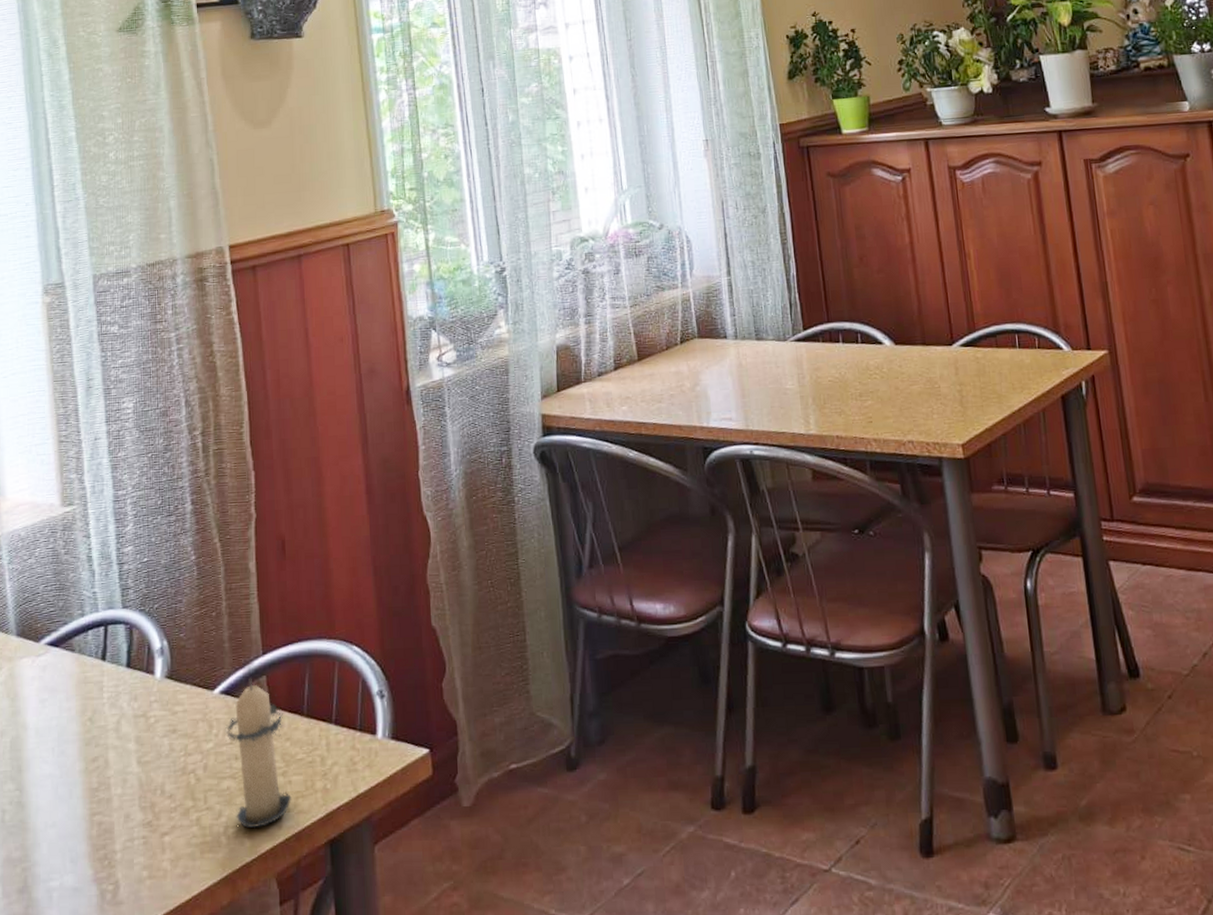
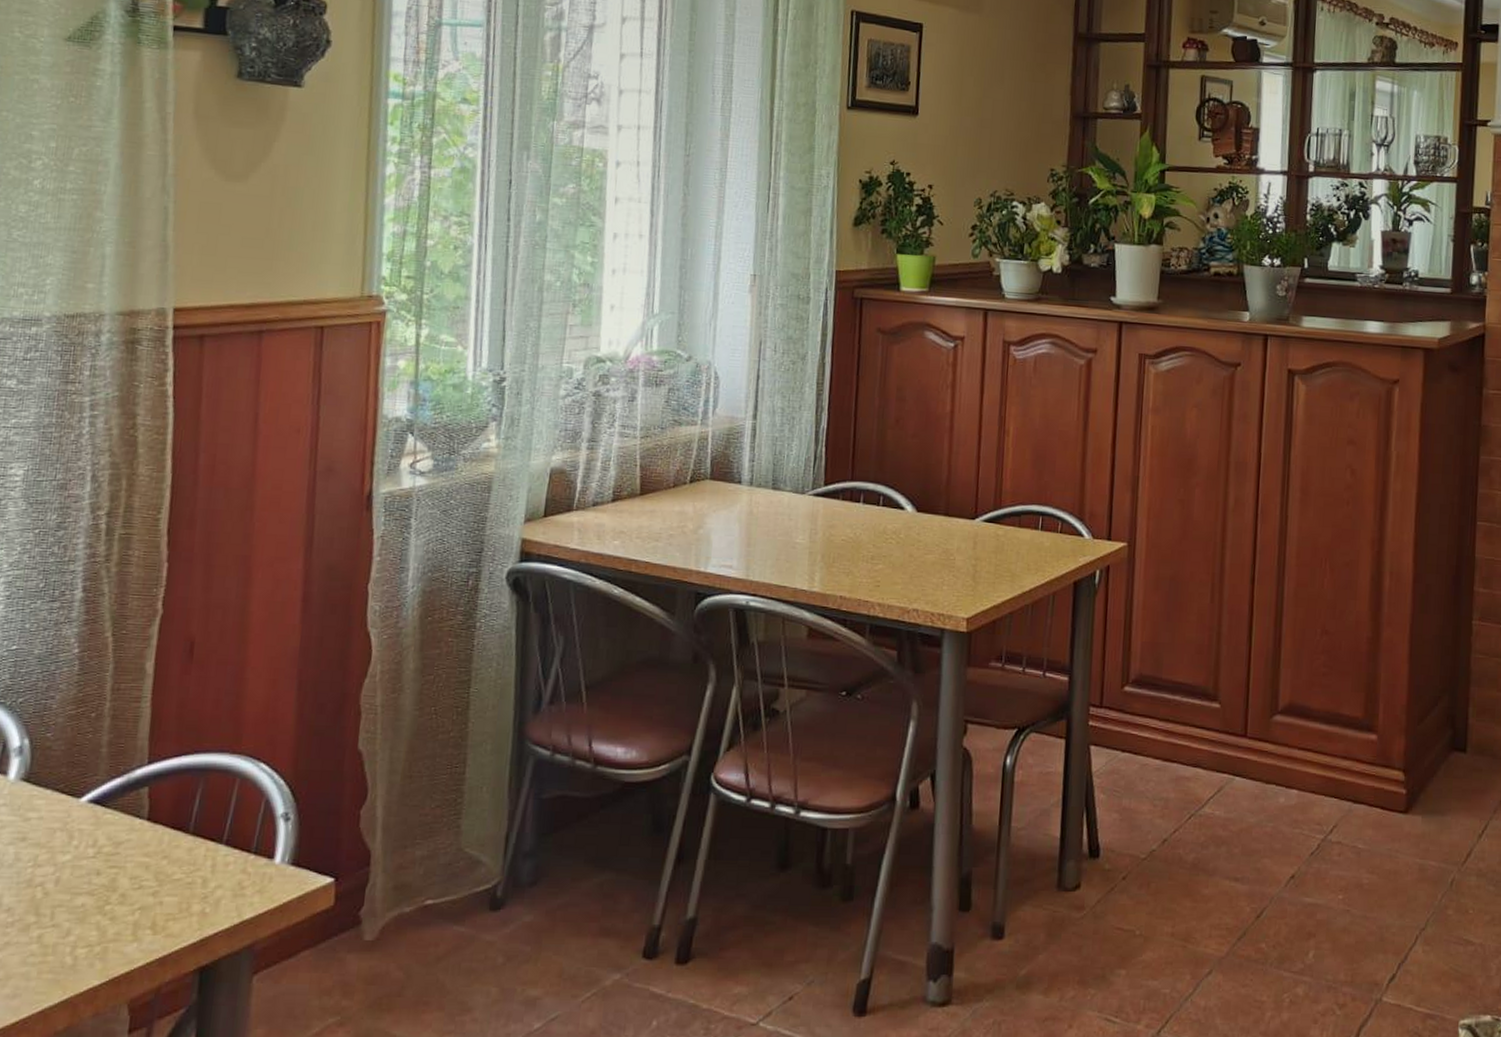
candle: present [225,677,292,829] -> none [87,787,165,950]

